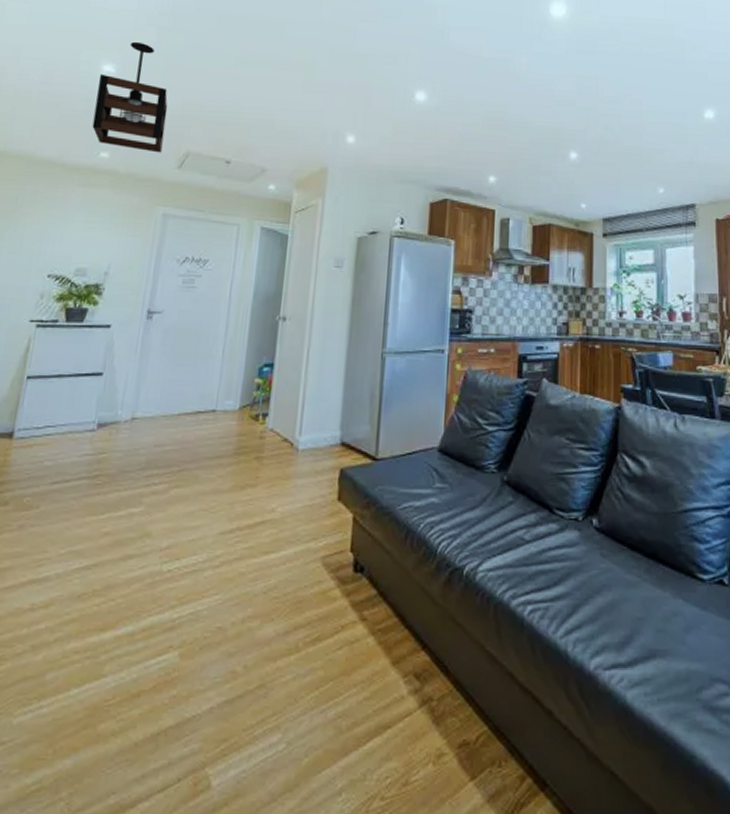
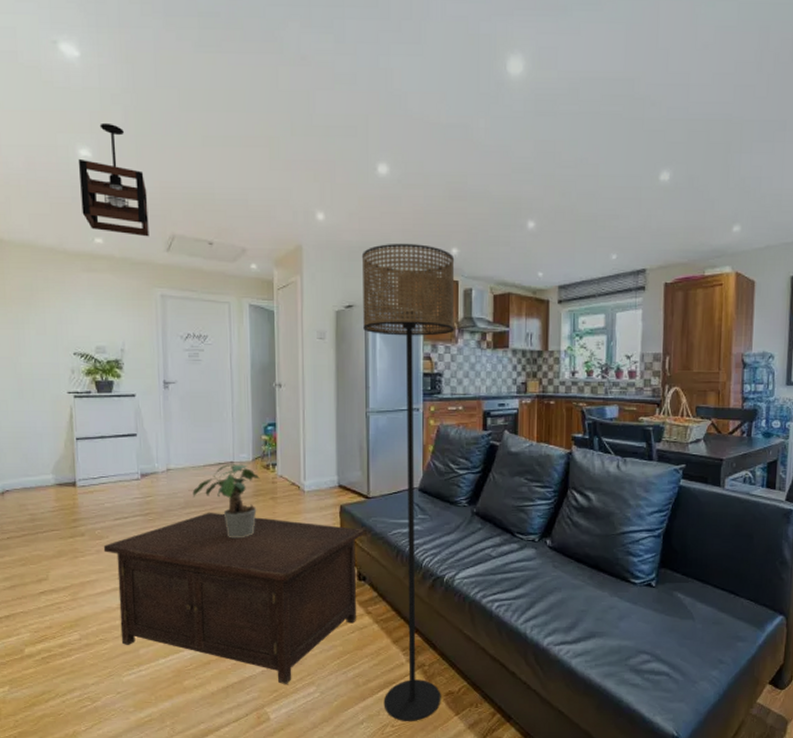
cabinet: none [23,475,367,729] -> present [103,512,364,684]
potted plant: none [157,412,246,512] -> present [192,463,260,539]
floor lamp: none [372,169,492,792] -> present [361,243,455,722]

